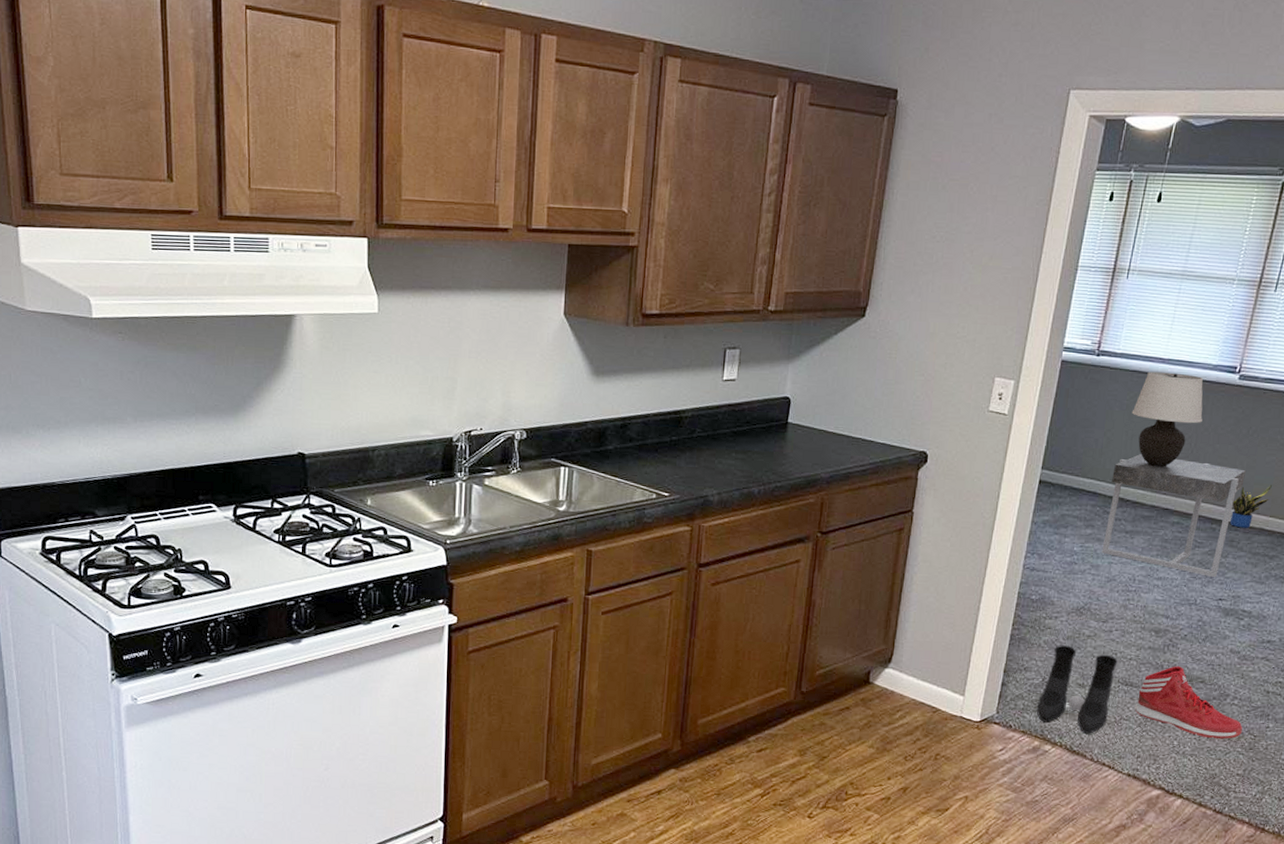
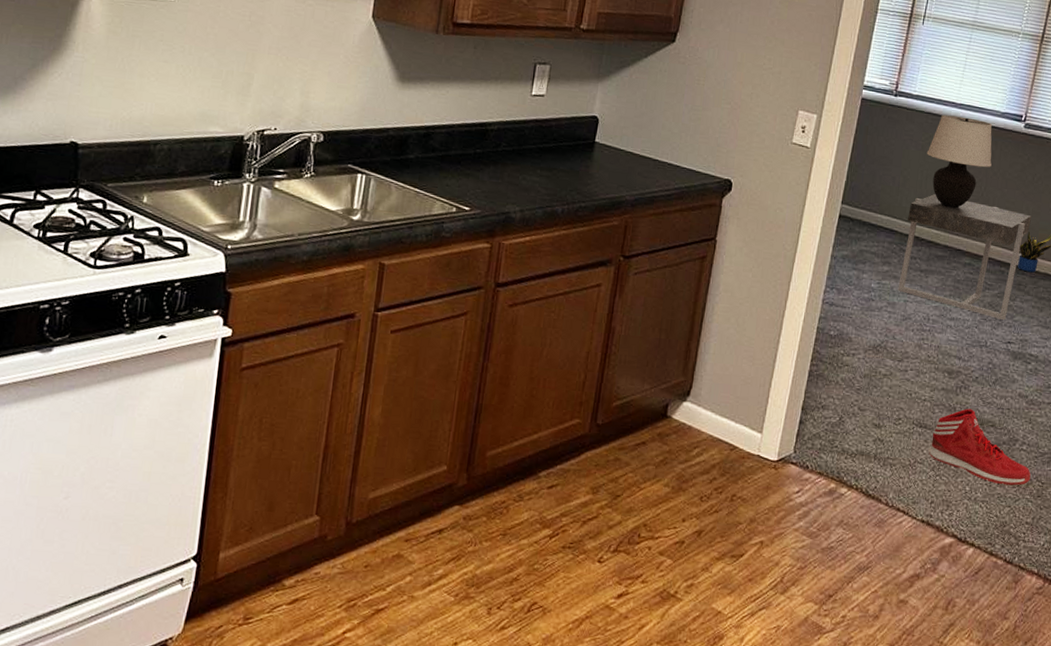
boots: present [1036,645,1118,734] -> none [833,383,912,477]

